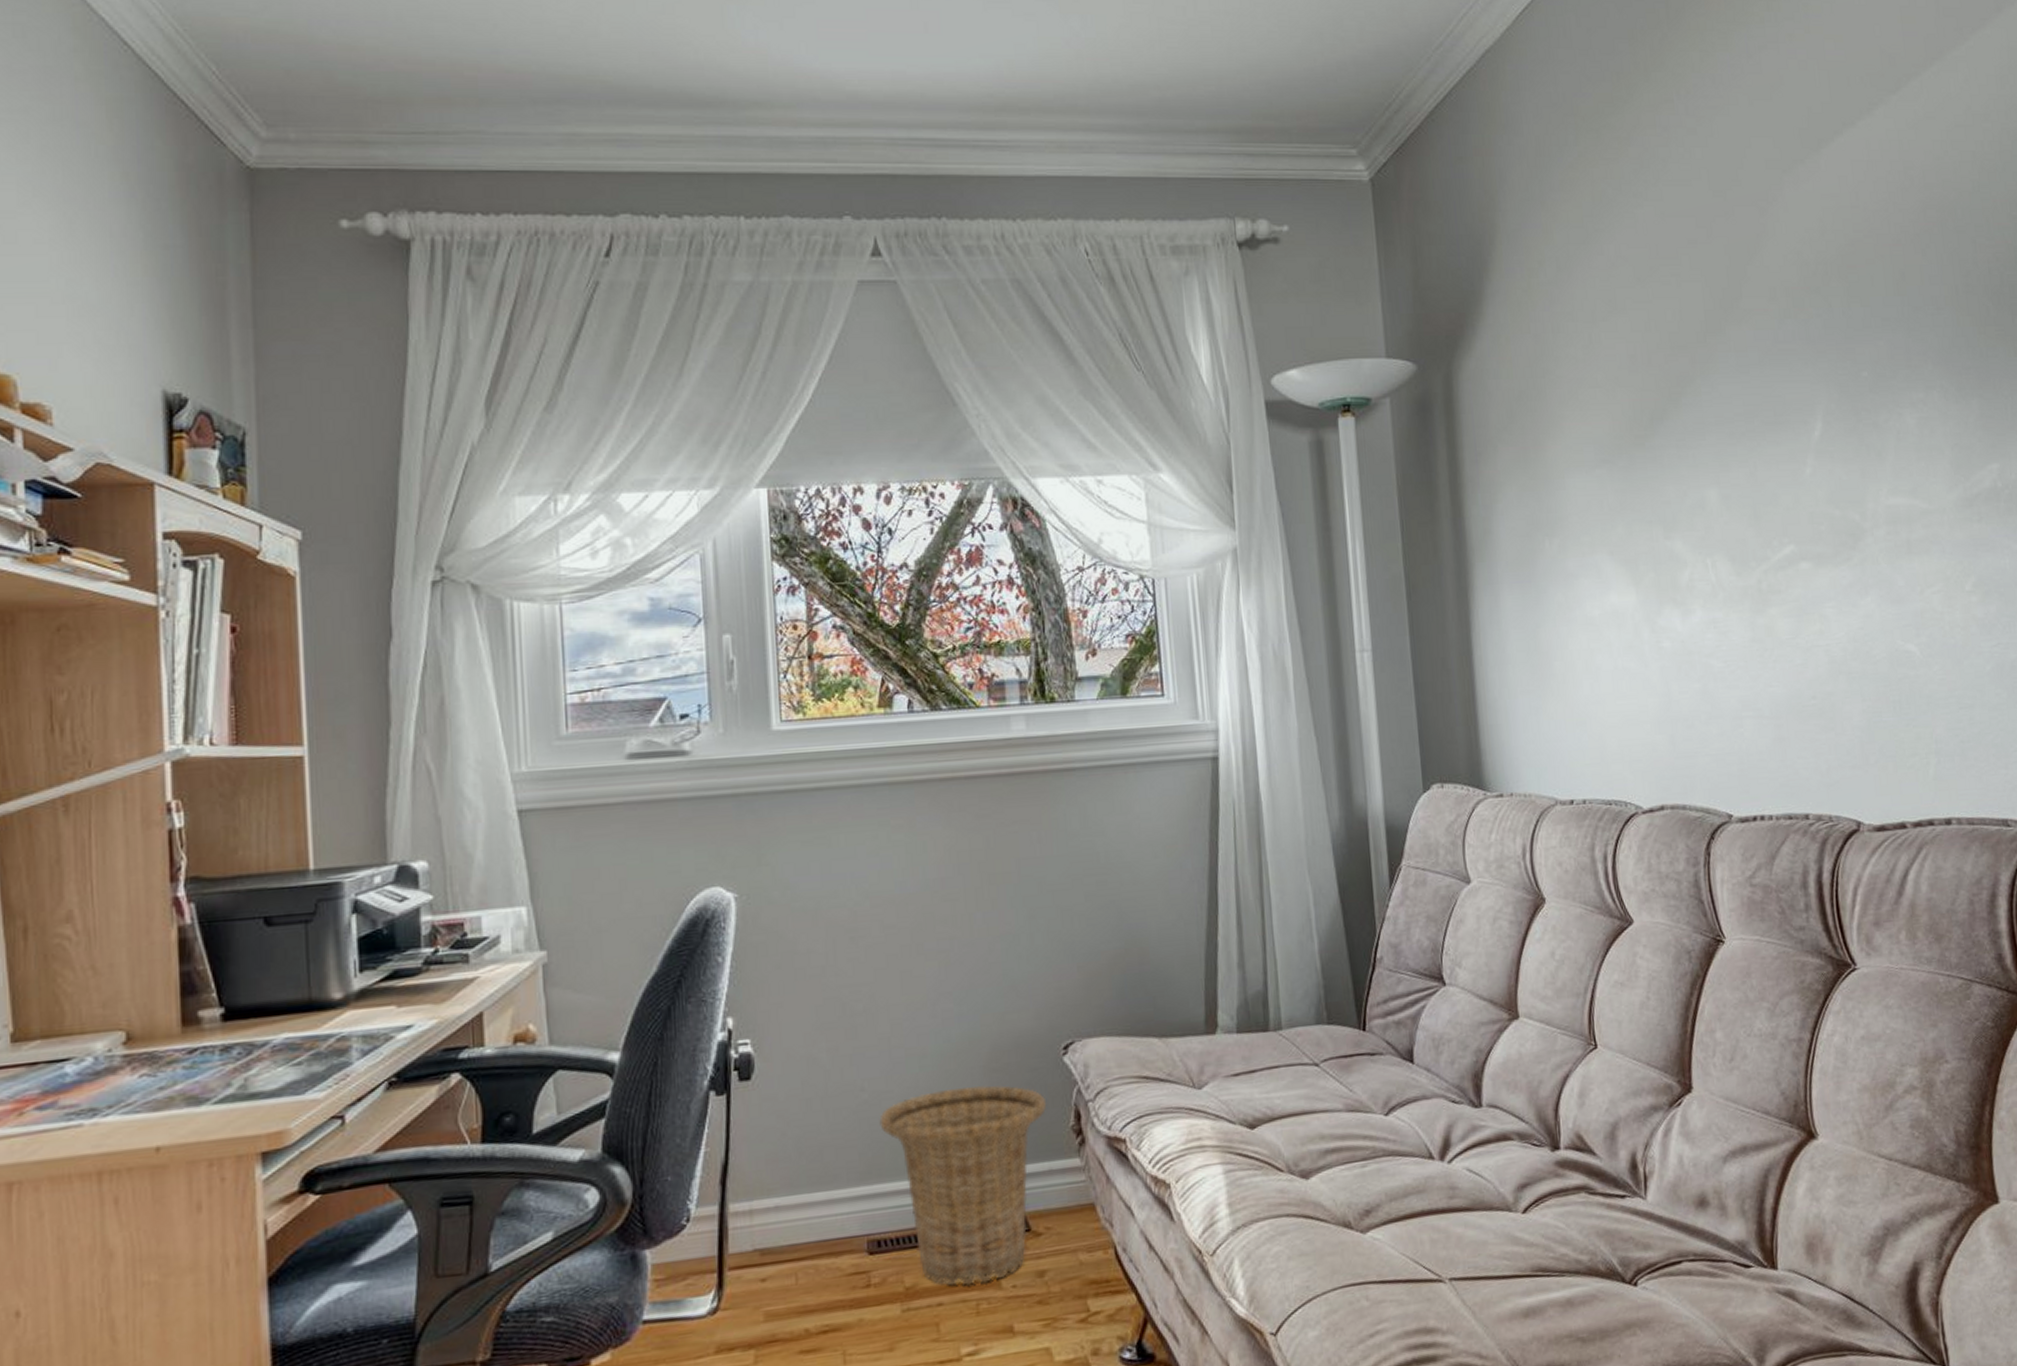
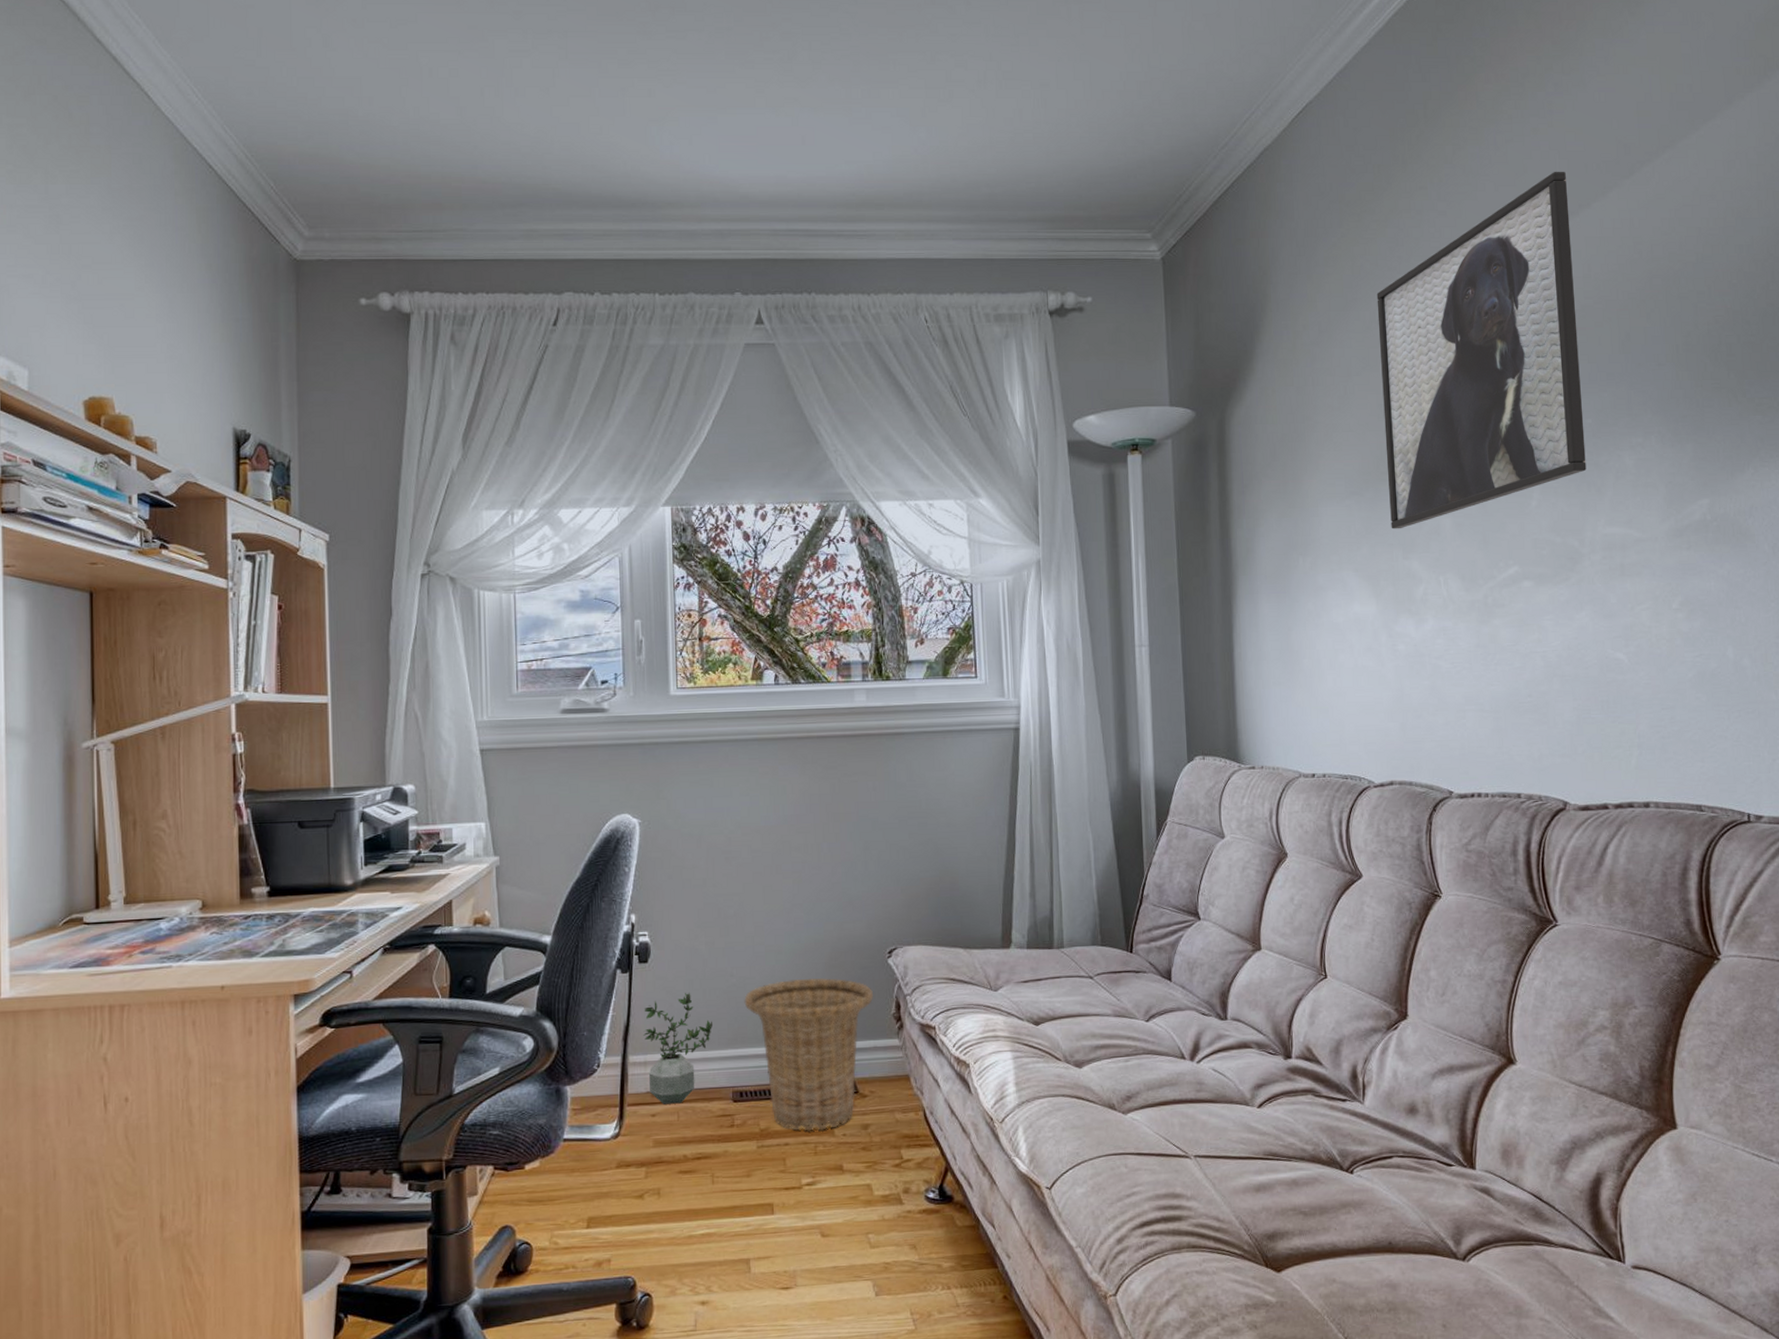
potted plant: none [747,1114,839,1265] -> present [643,992,712,1105]
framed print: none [1621,83,1865,504] -> present [1376,171,1587,529]

